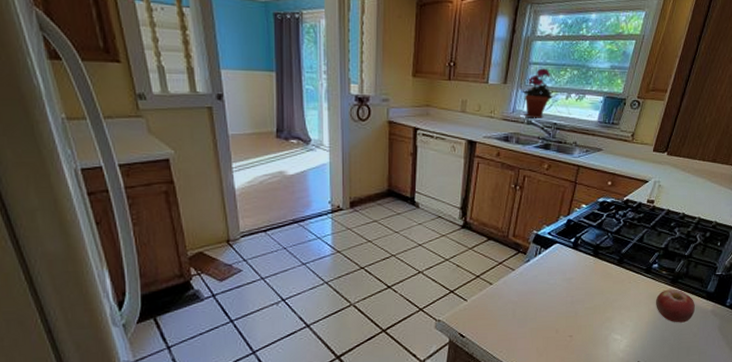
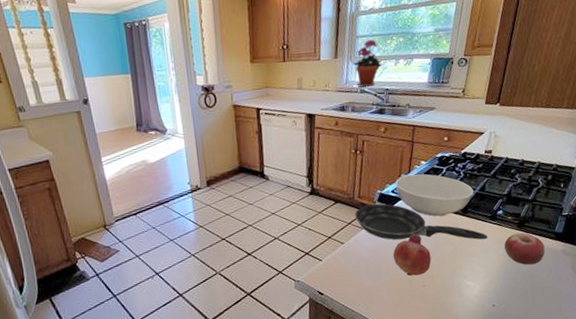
frying pan: none [507,244,641,293] -> present [355,203,488,241]
fruit: none [542,279,581,325] -> present [393,232,431,276]
bowl: none [553,217,632,264] -> present [395,174,474,217]

